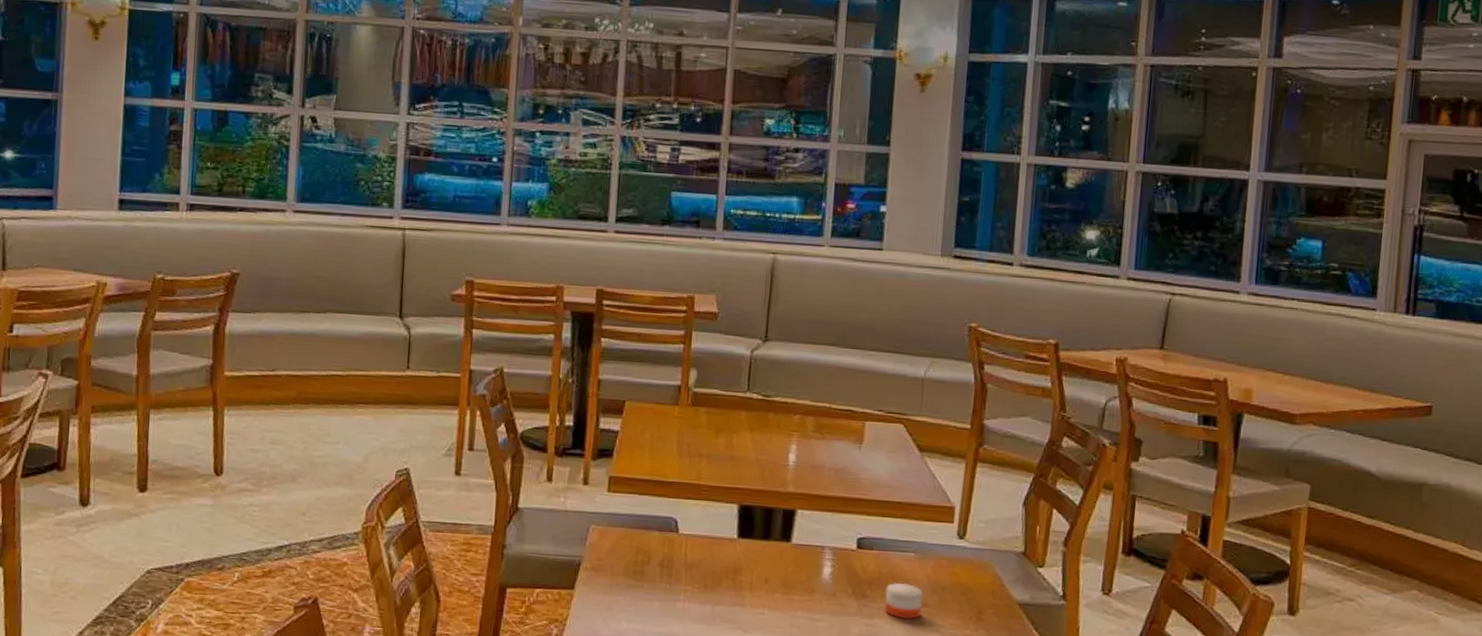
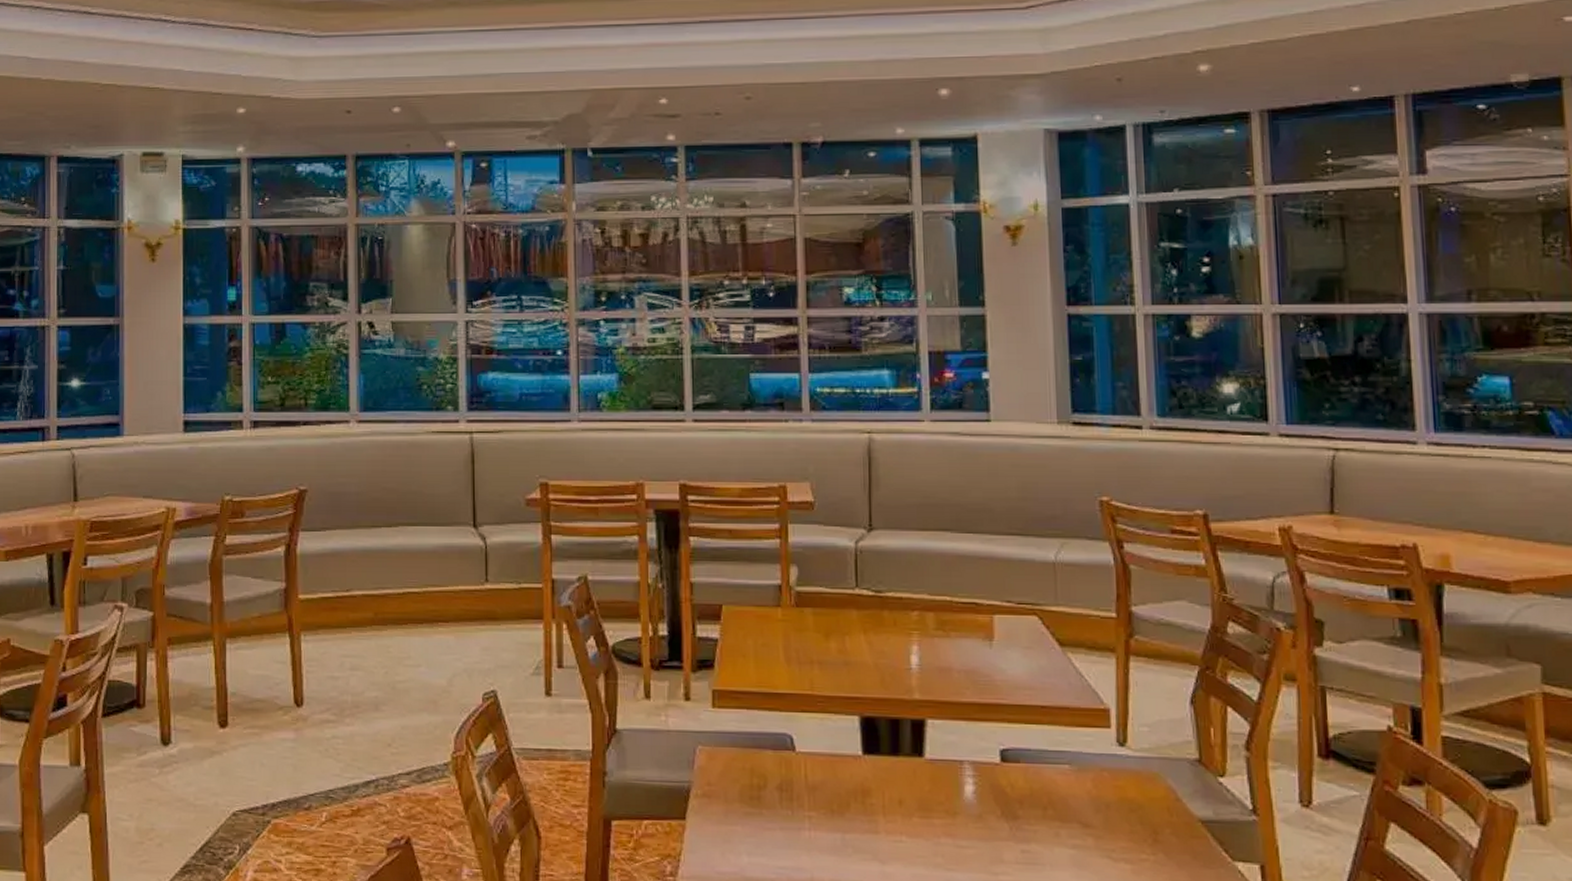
candle: present [884,582,923,620] -> none [1040,800,1086,844]

